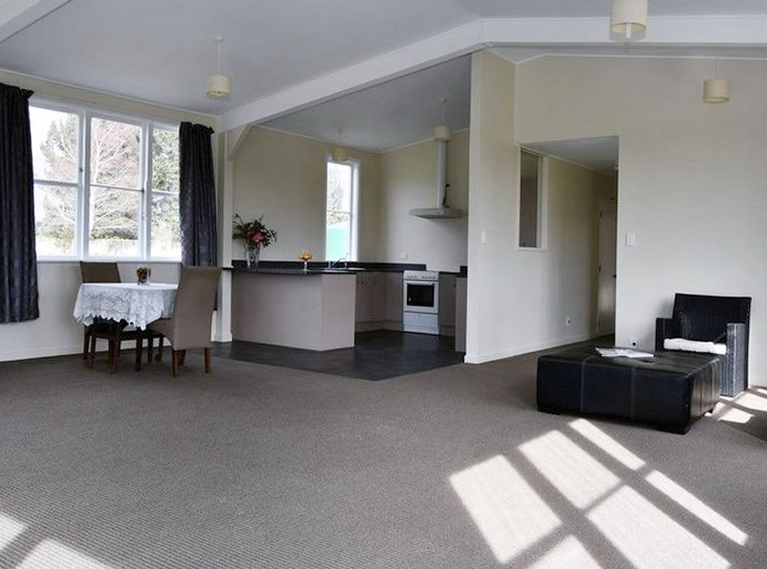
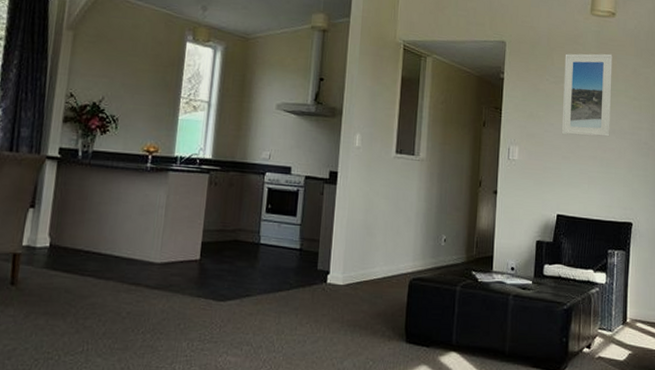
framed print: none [677,138,727,219] -> present [561,53,613,137]

